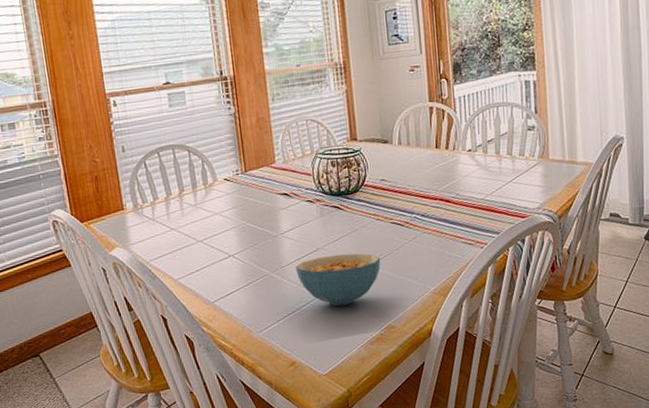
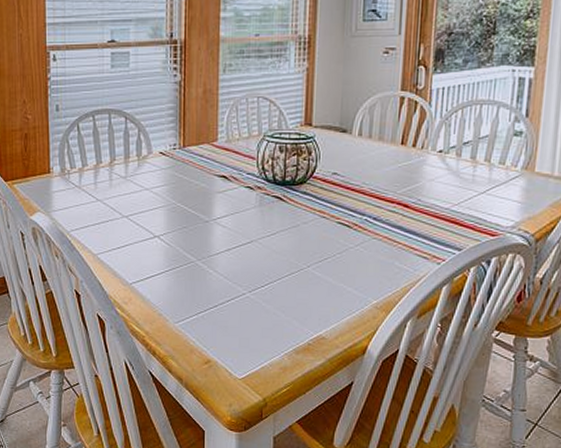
cereal bowl: present [295,253,381,307] -> none [224,250,320,307]

